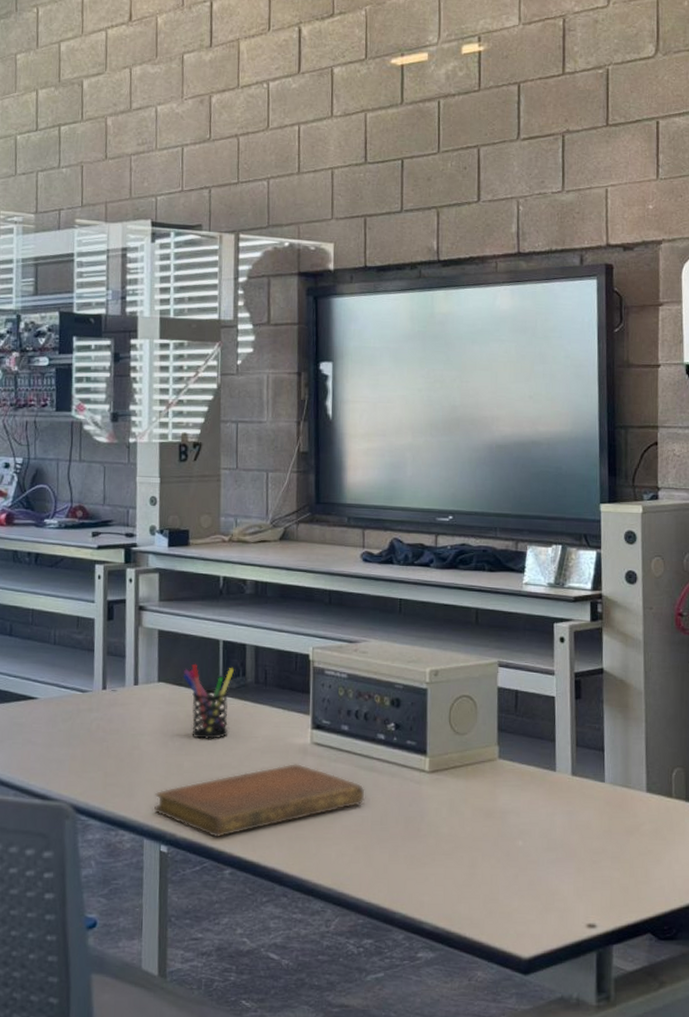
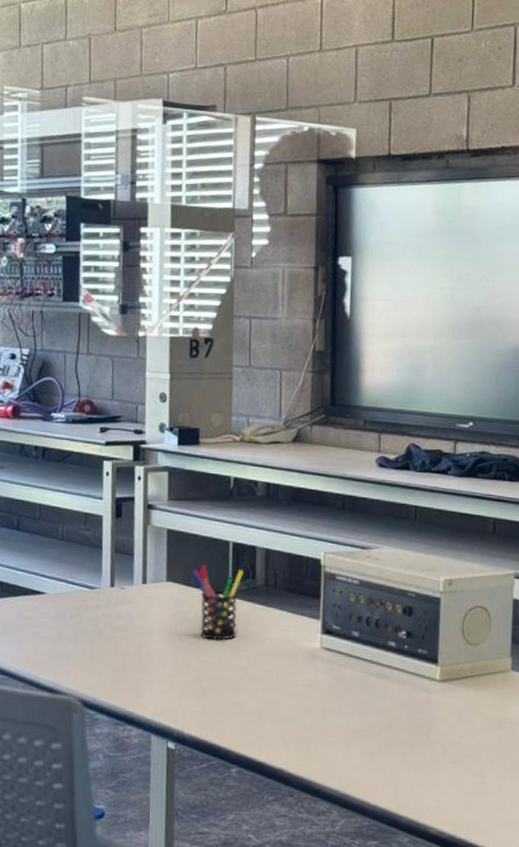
notebook: present [154,764,365,838] -> none [162,667,374,737]

